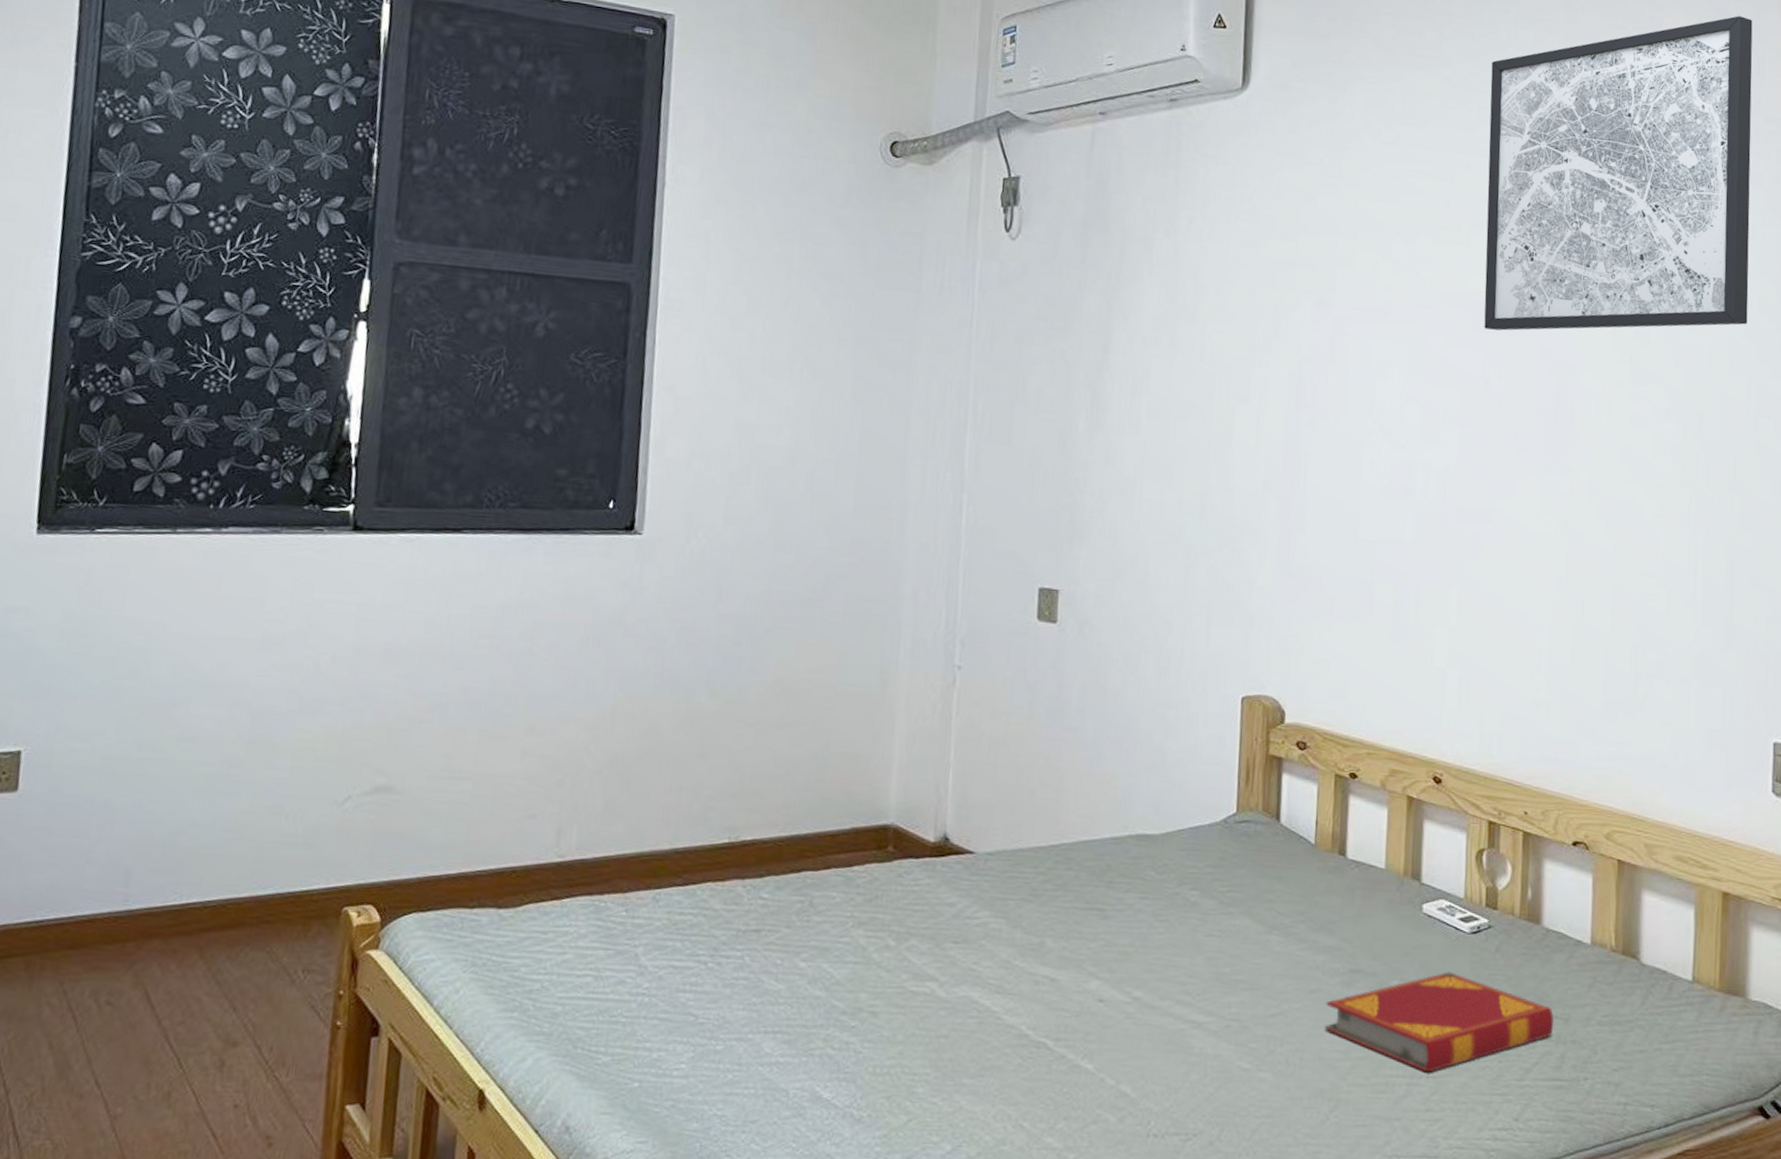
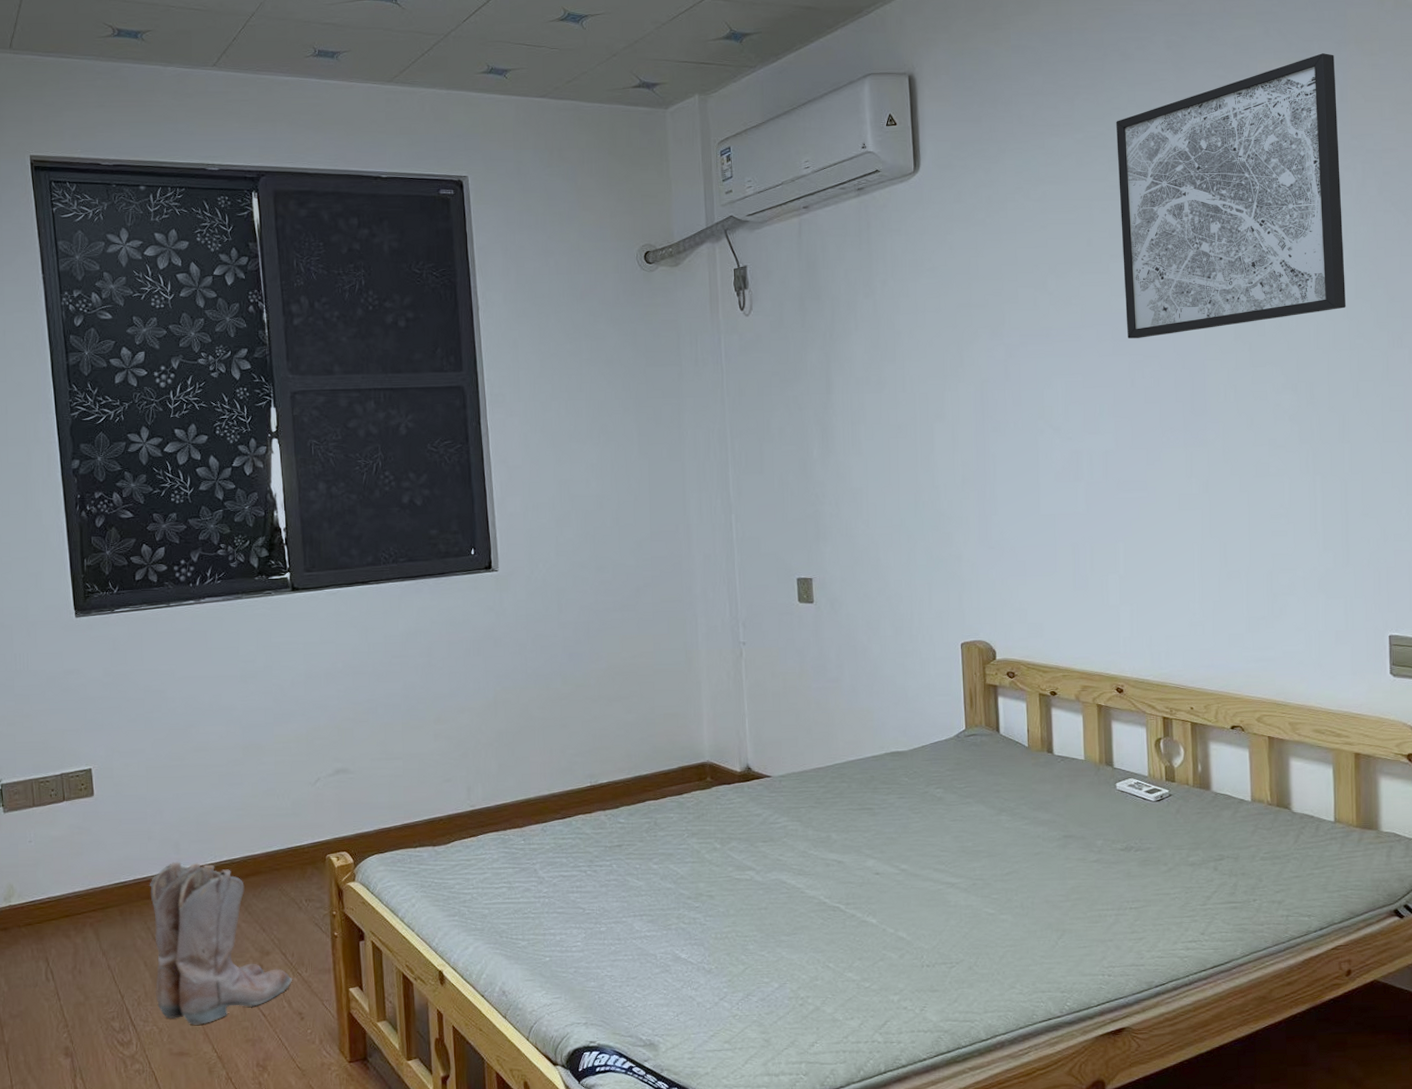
boots: none [57,897,266,1143] -> present [149,861,293,1025]
hardback book: present [1325,972,1554,1073] -> none [1048,831,1227,905]

